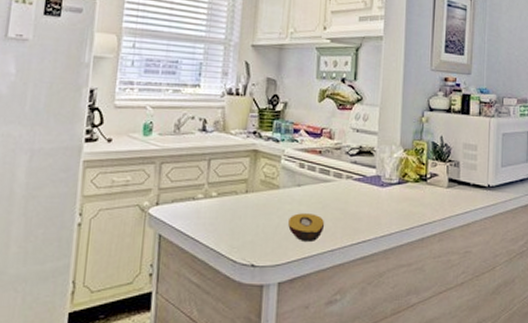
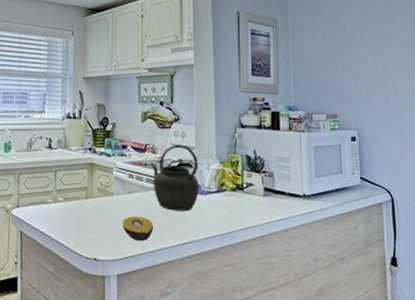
kettle: none [325,128,380,206] -> present [150,144,200,212]

